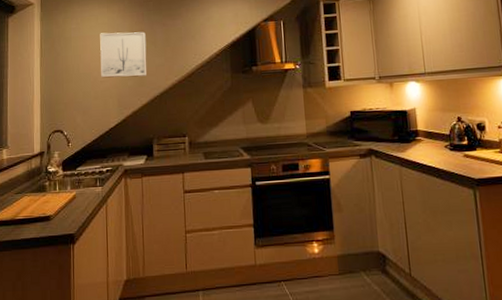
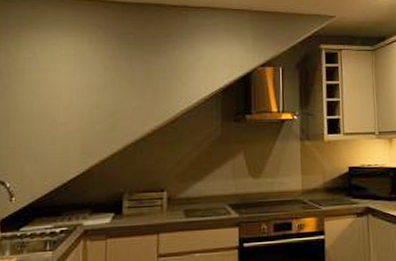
wall art: present [100,32,146,78] -> none [61,66,122,120]

